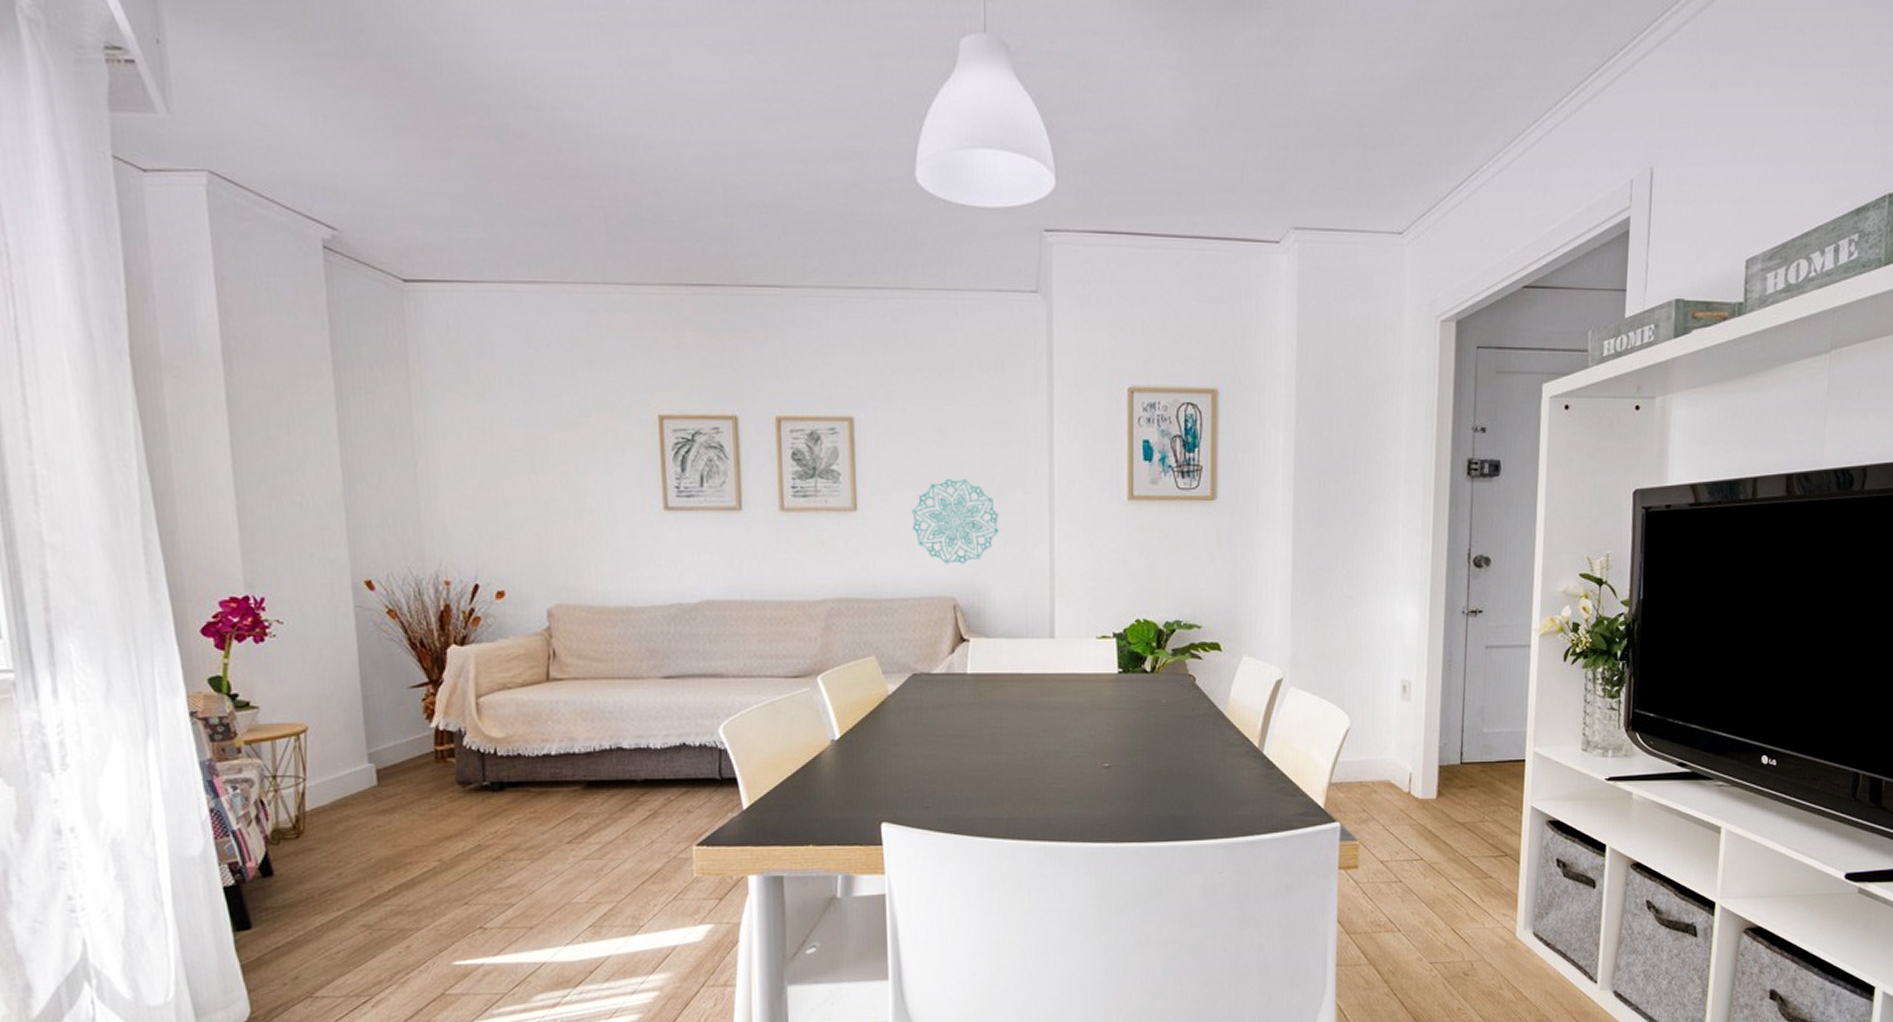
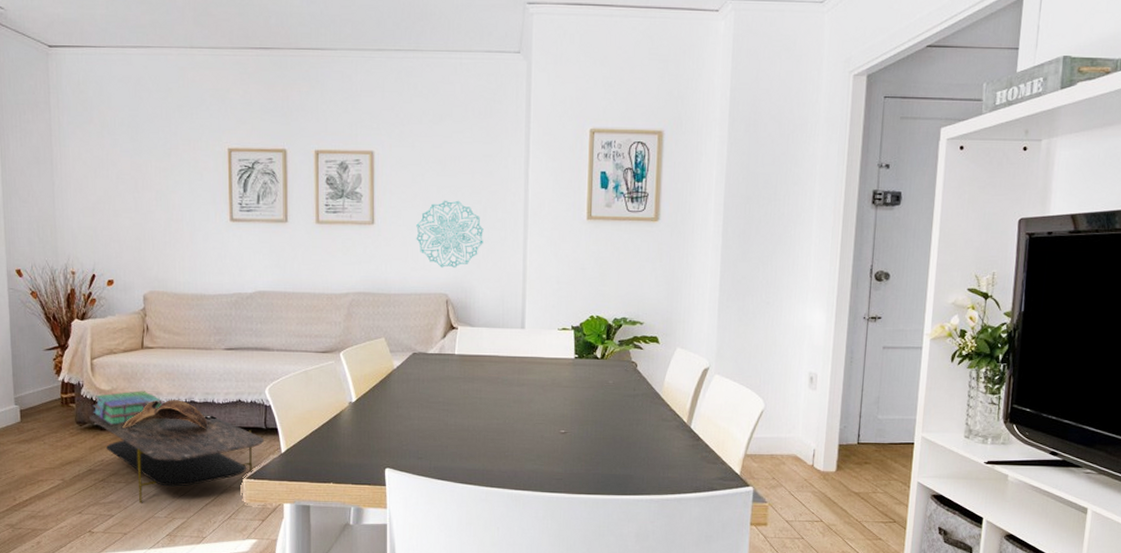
coffee table: none [476,759,720,888] -> present [89,410,265,504]
stack of books: none [480,737,580,783] -> present [93,391,164,425]
decorative bowl: none [523,747,653,789] -> present [122,399,216,430]

